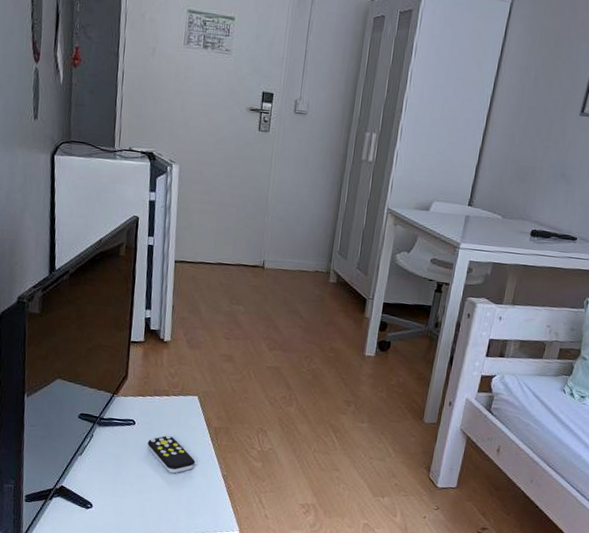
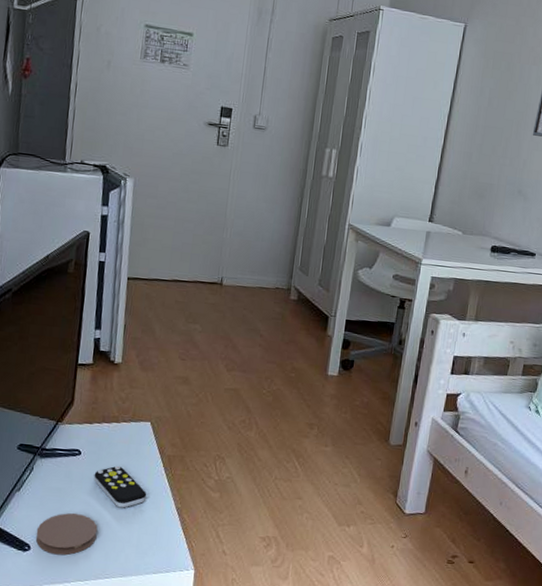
coaster: none [97,476,152,514] -> present [35,513,98,556]

